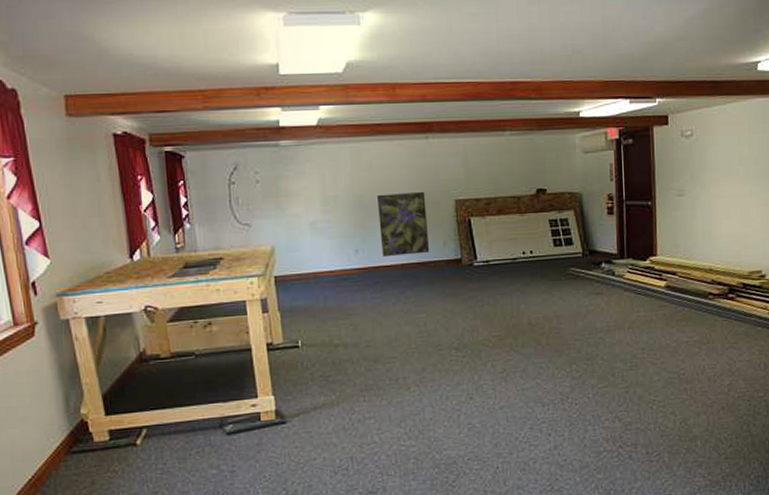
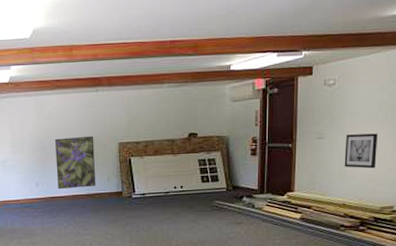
wall art: none [707,190,741,229] -> present [344,133,378,169]

